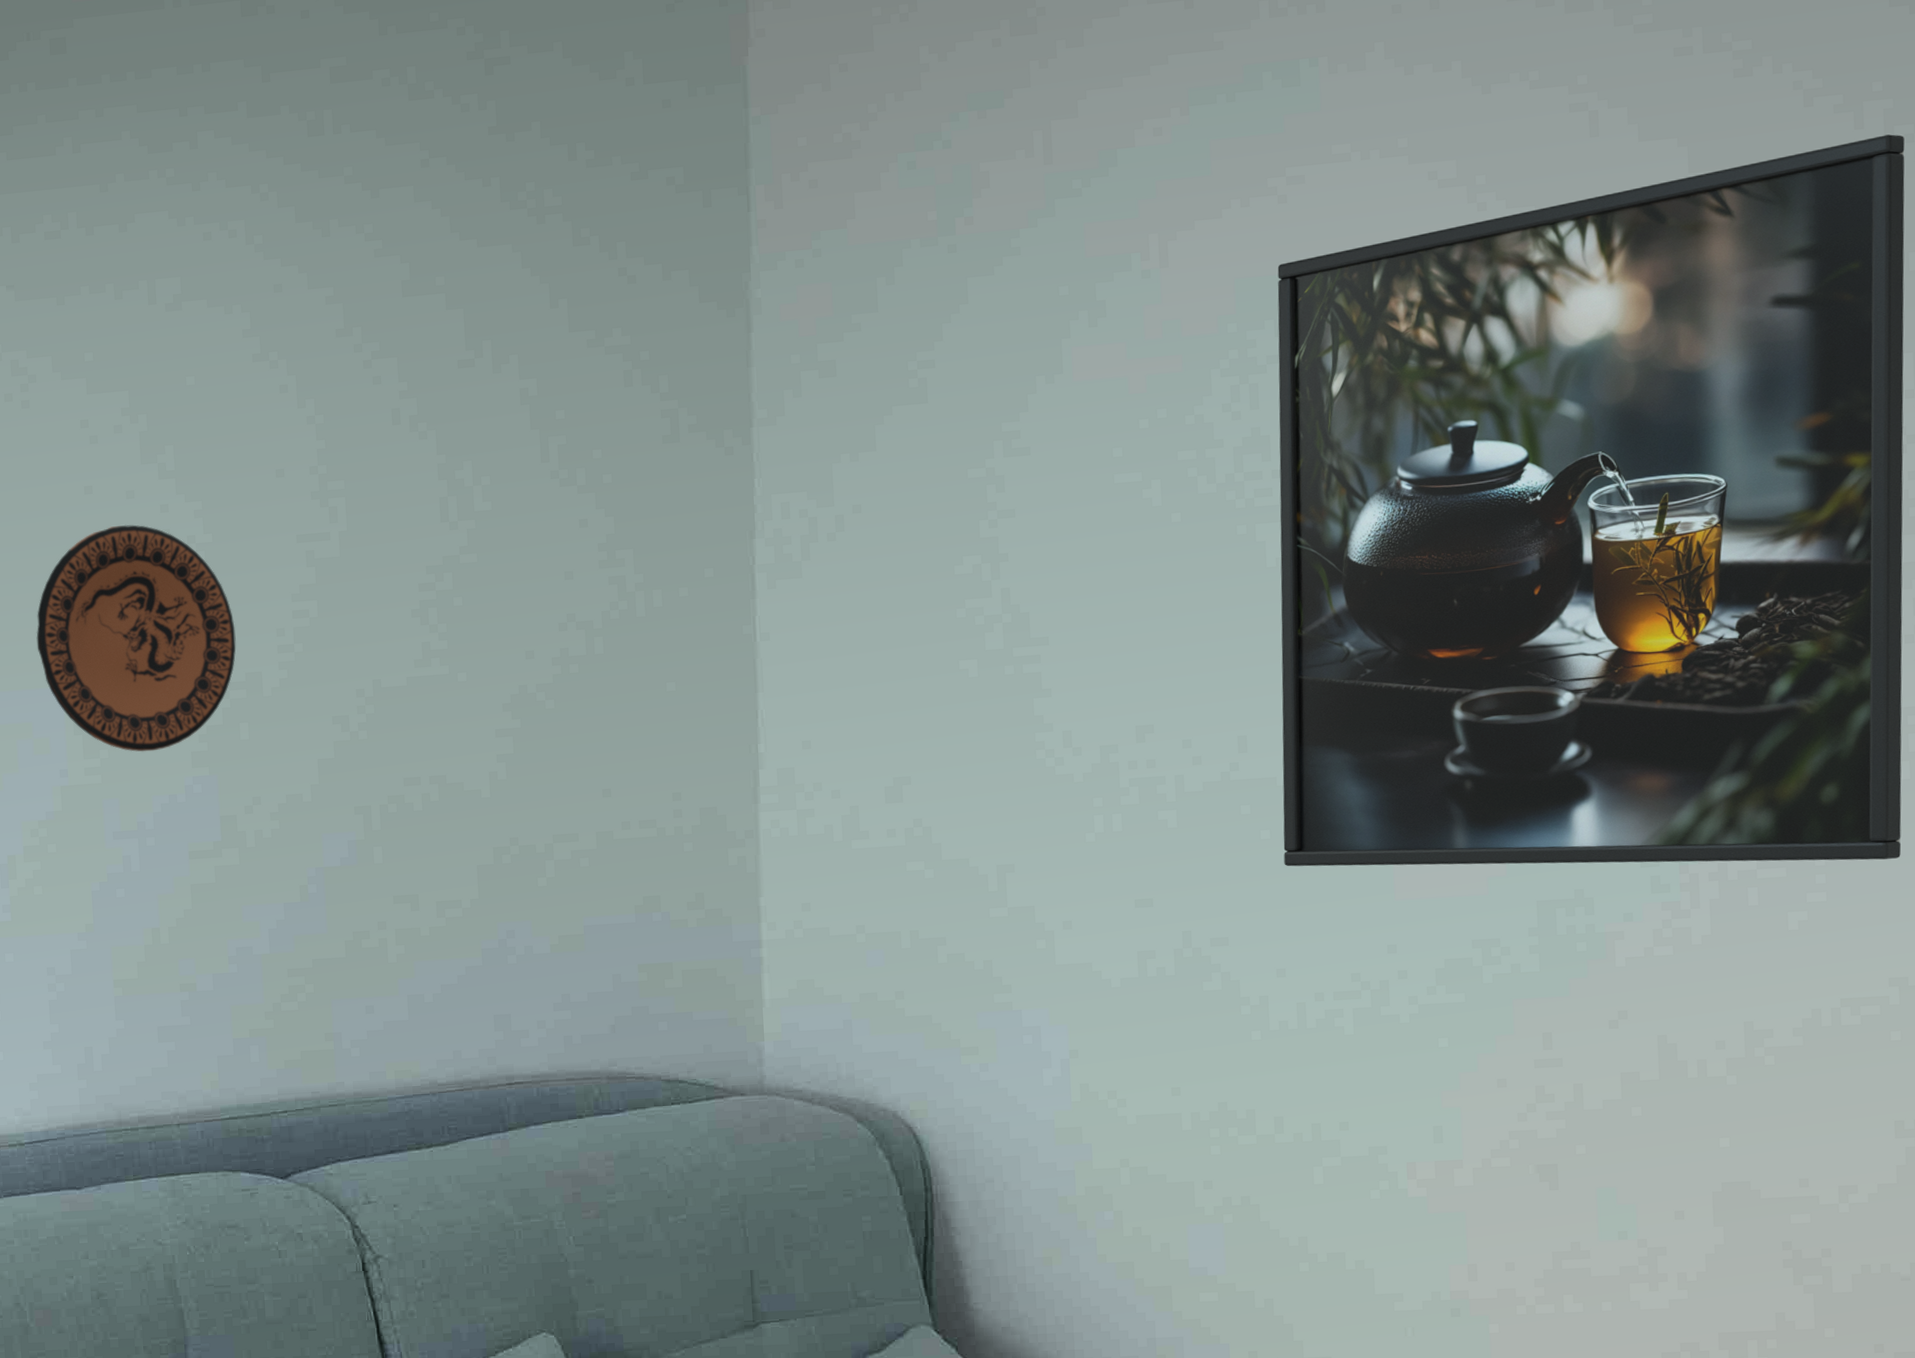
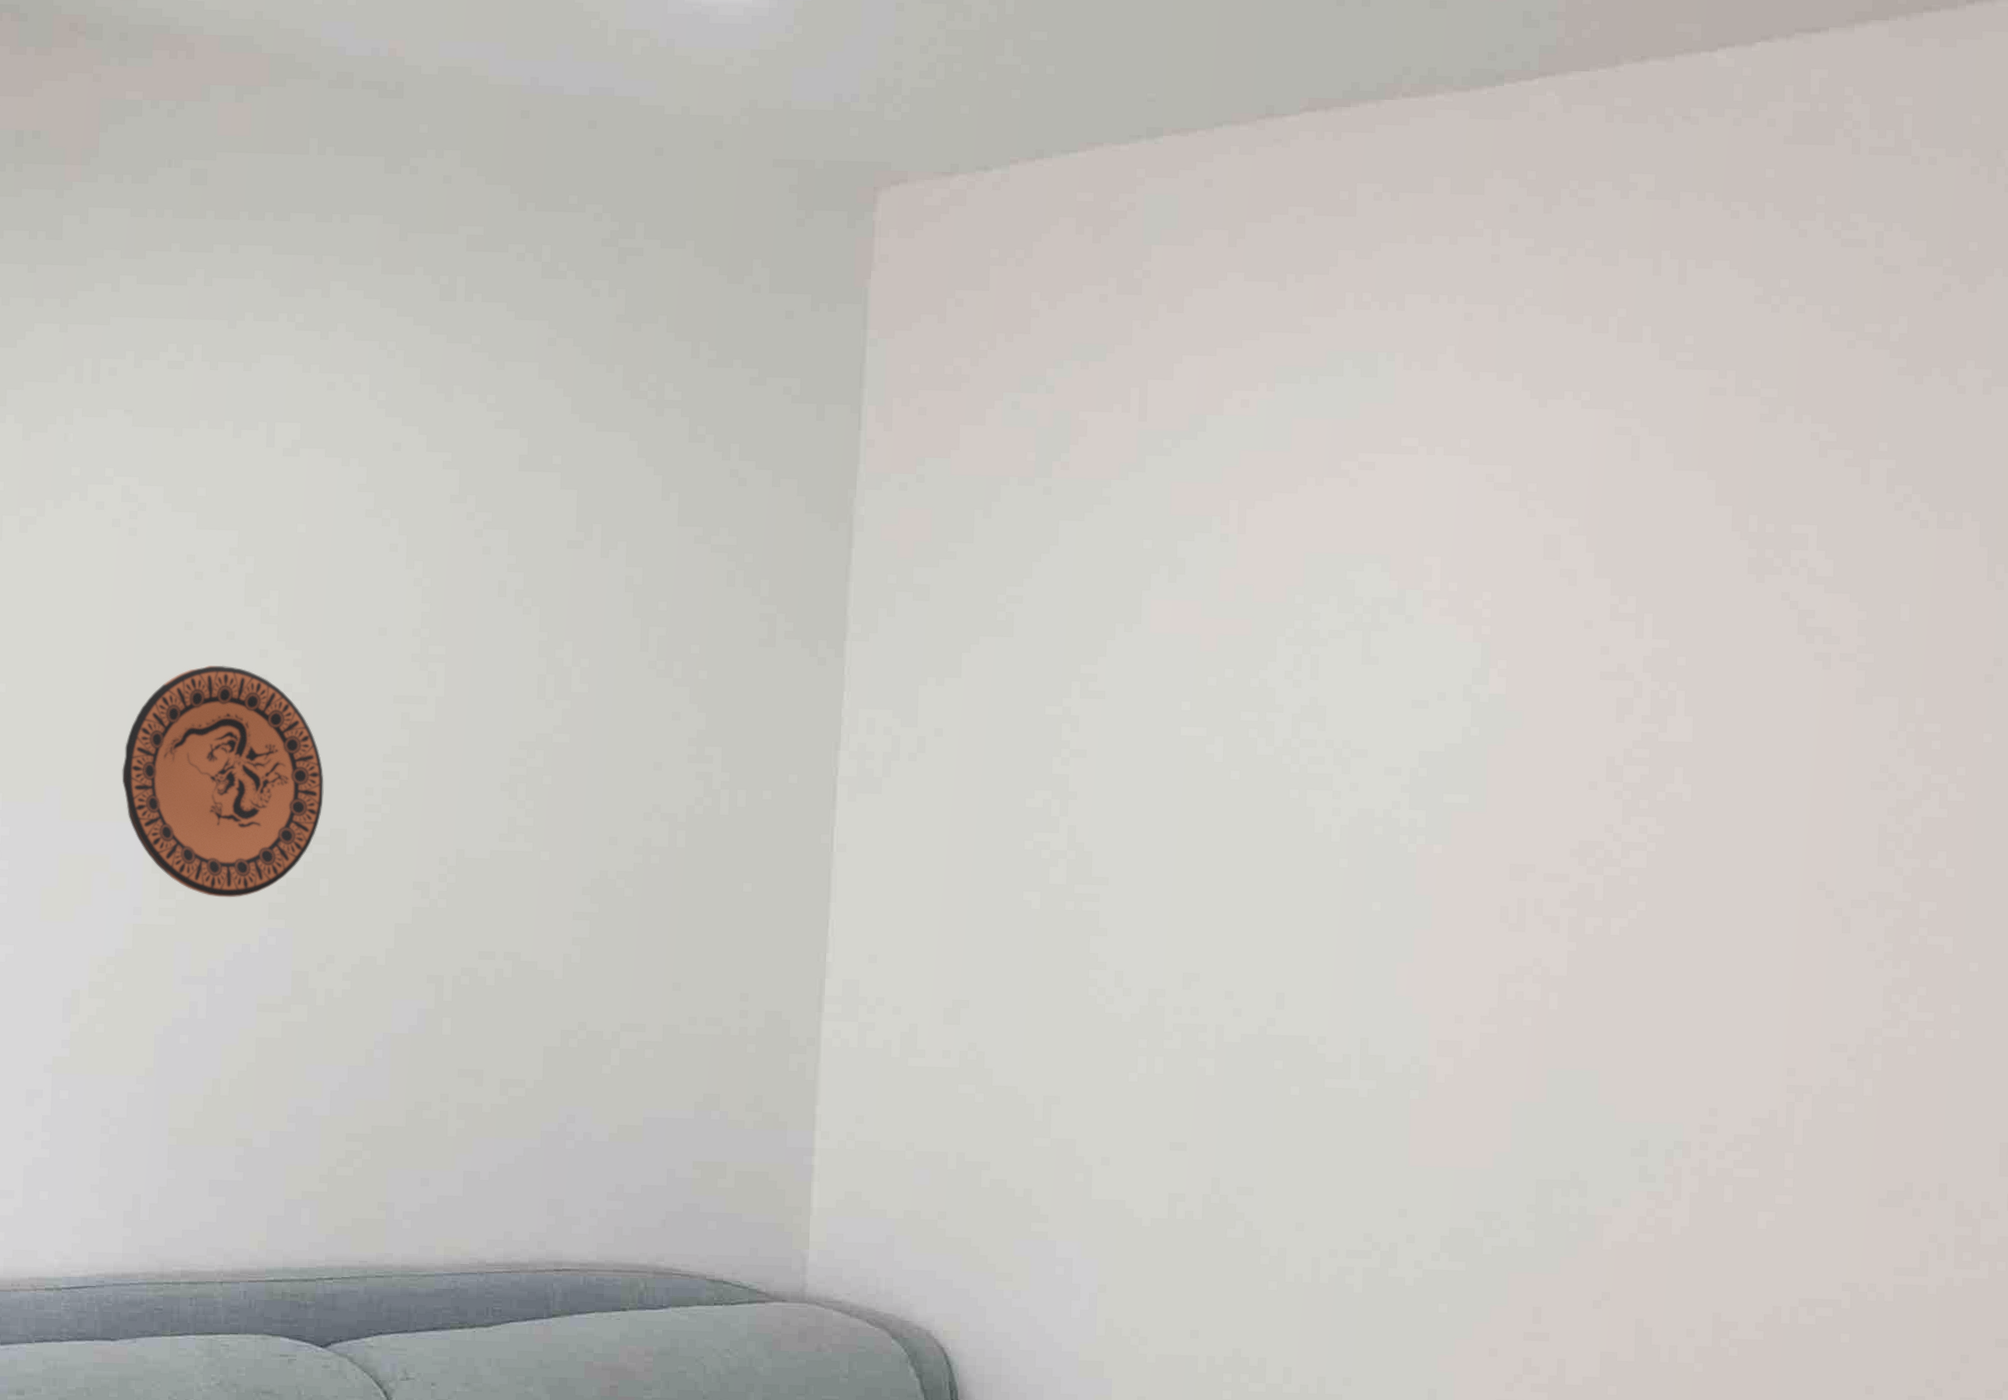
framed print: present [1277,134,1905,867] -> none [1310,492,1903,1170]

